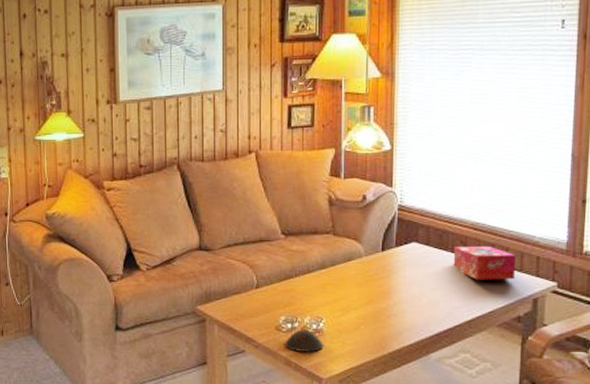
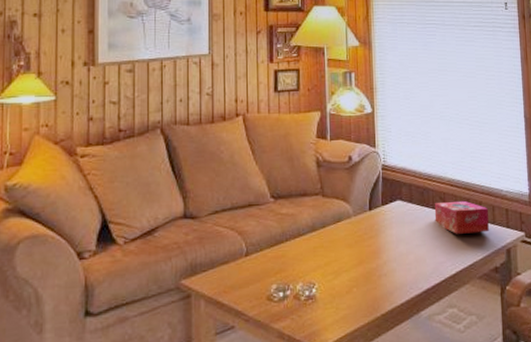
bowl: present [284,329,324,352] -> none [276,297,317,322]

